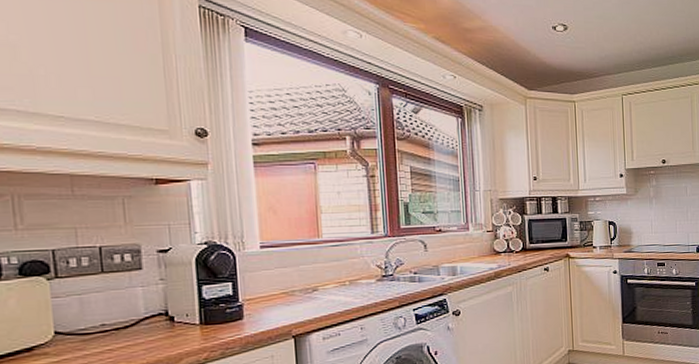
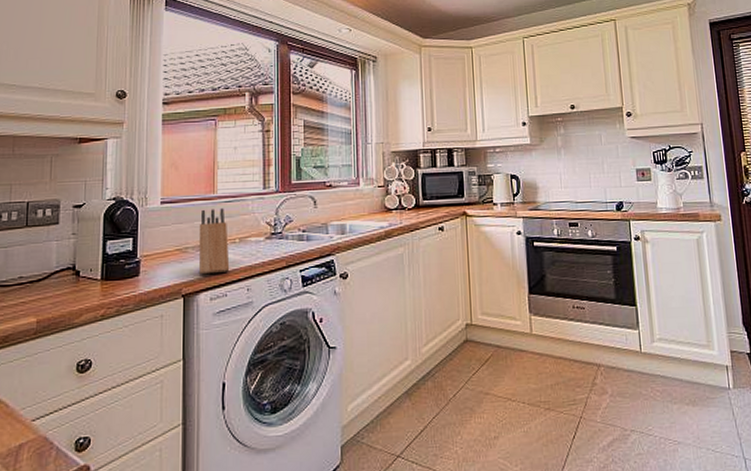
knife block: none [305,252,342,316] -> present [198,208,230,275]

